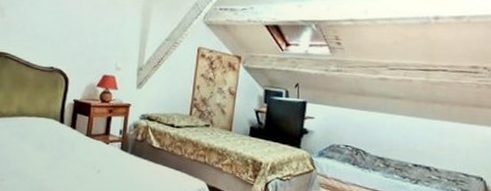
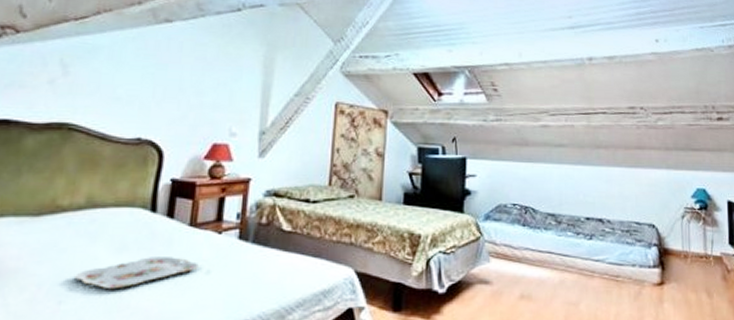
serving tray: none [11,155,93,176] -> present [75,257,200,290]

